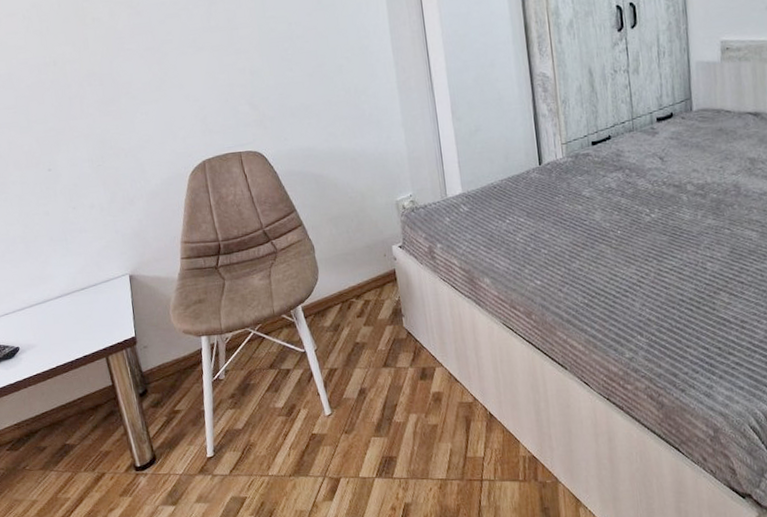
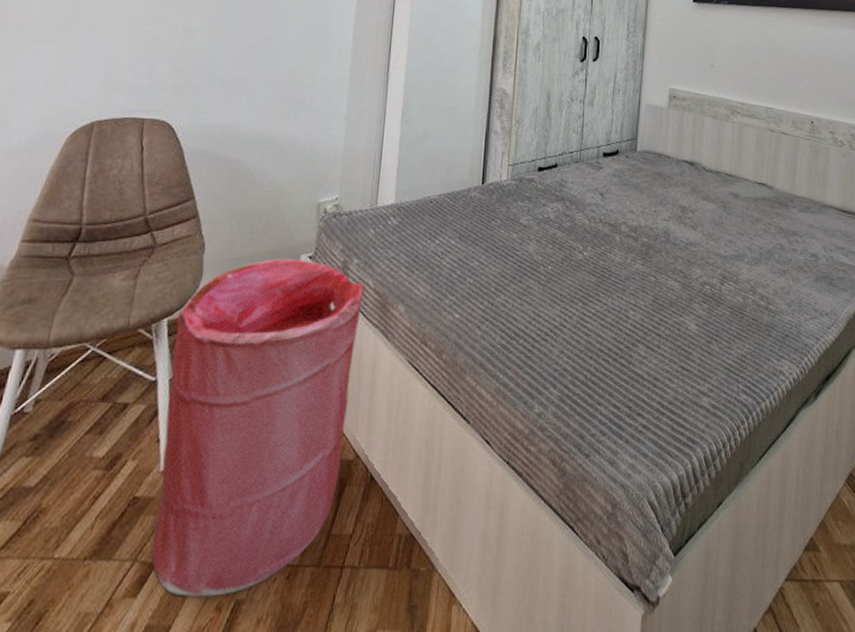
laundry hamper: none [308,249,464,501] -> present [151,259,364,597]

